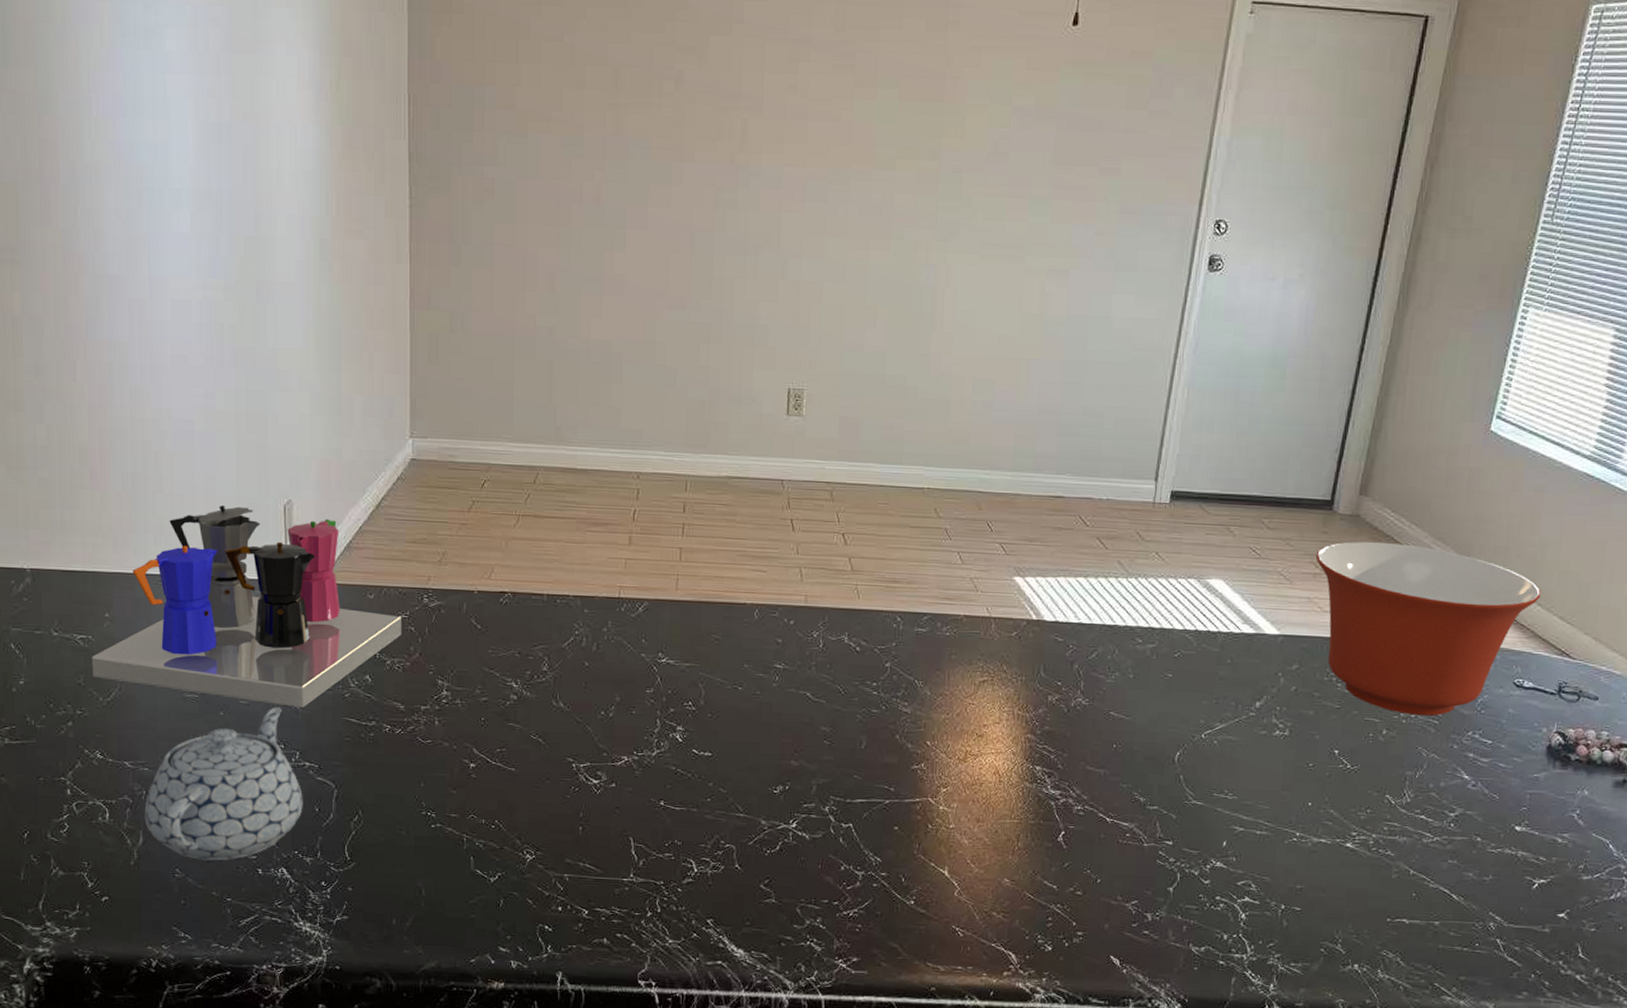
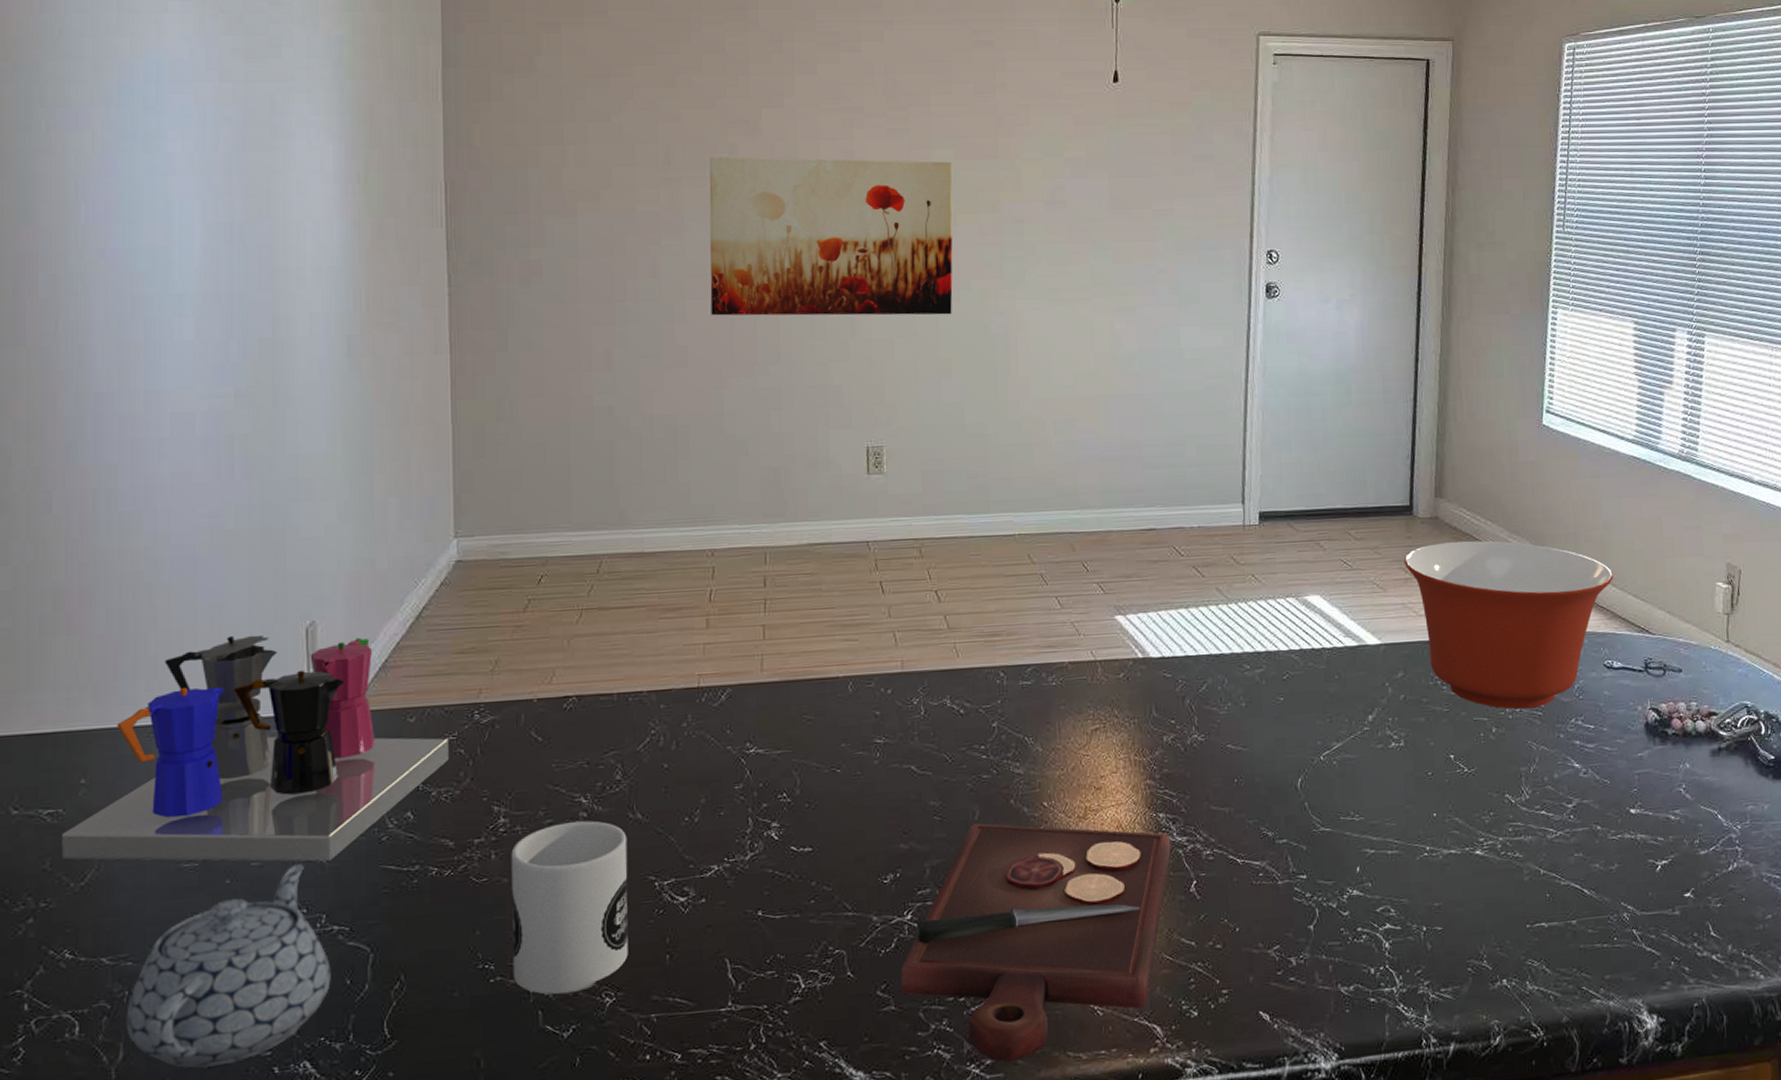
mug: none [451,702,551,846] -> present [511,821,629,995]
wall art: none [649,83,897,263] -> present [709,156,954,316]
cutting board: none [782,752,1044,963] -> present [900,823,1171,1062]

